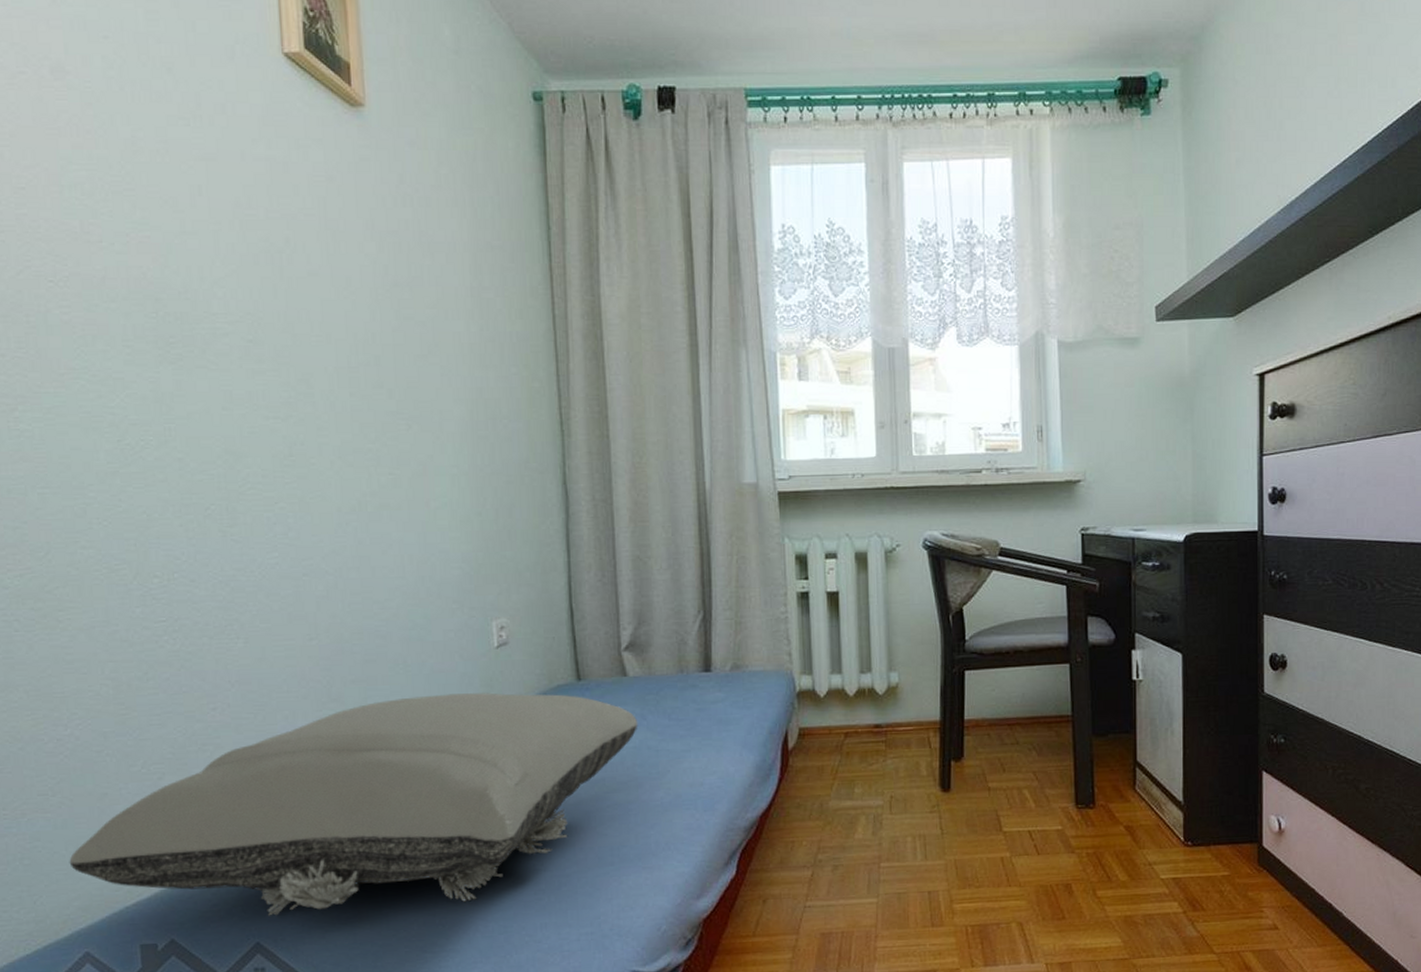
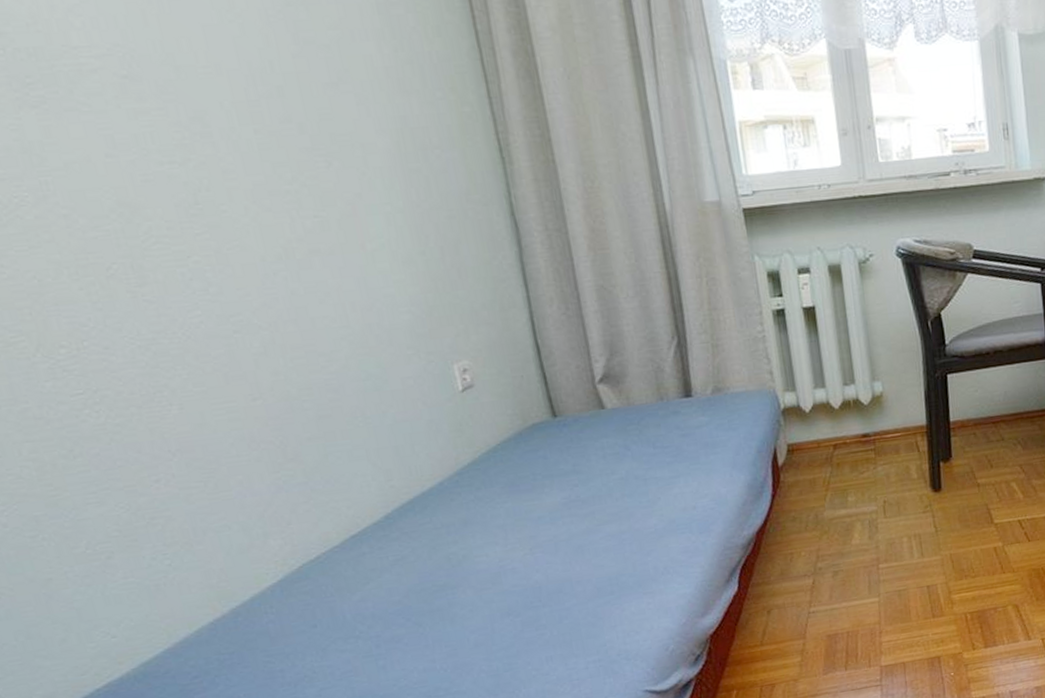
pillow: present [69,692,638,916] -> none [21,432,623,681]

